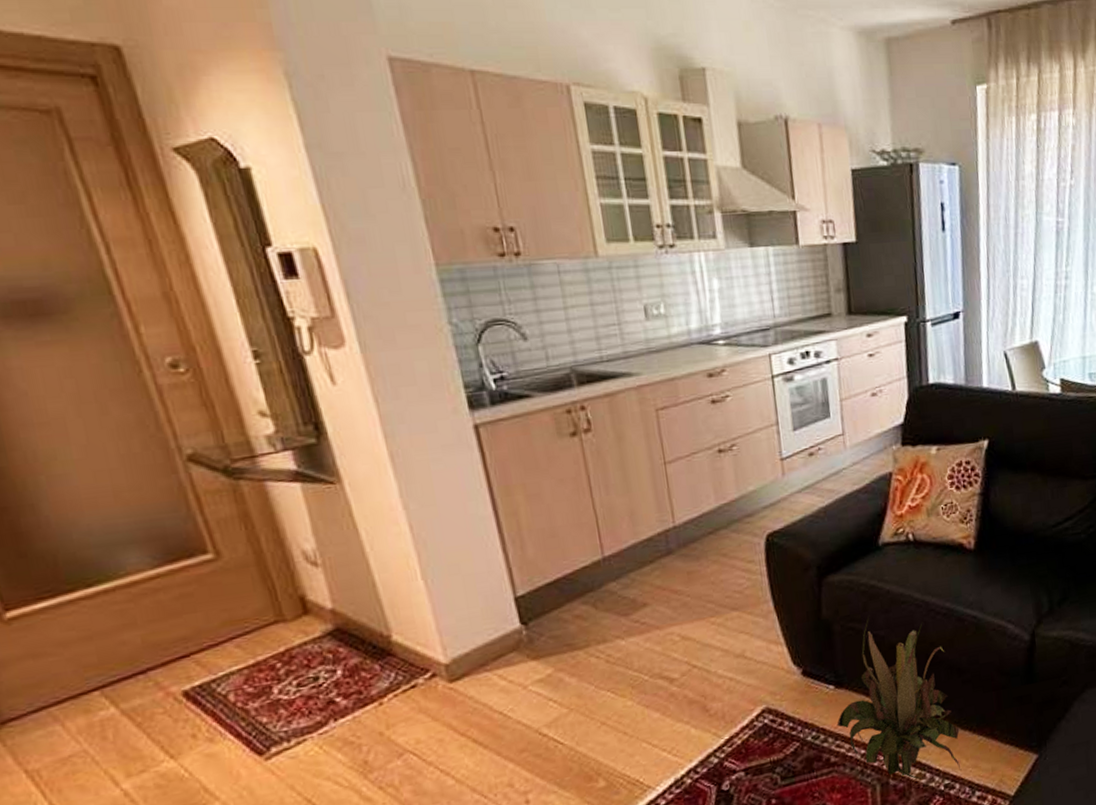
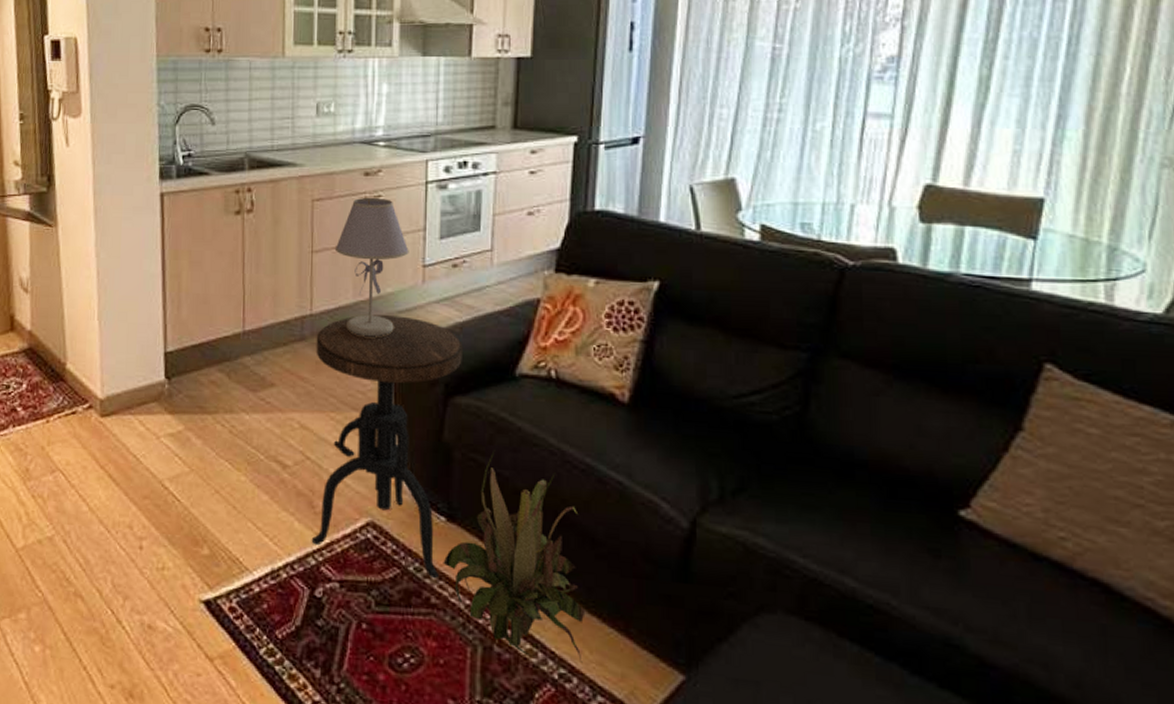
side table: none [683,510,835,745] -> present [311,315,462,578]
table lamp: none [688,398,766,539] -> present [334,198,409,338]

